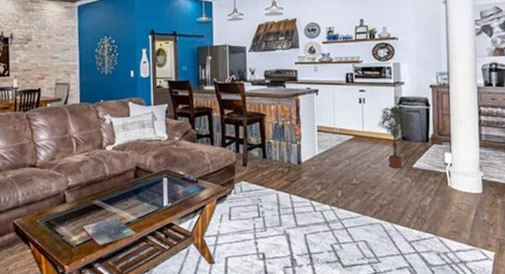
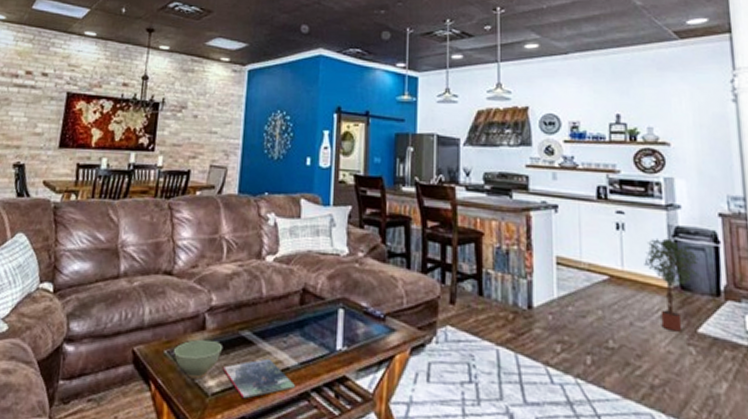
bowl: none [44,209,81,237] -> present [174,339,224,379]

